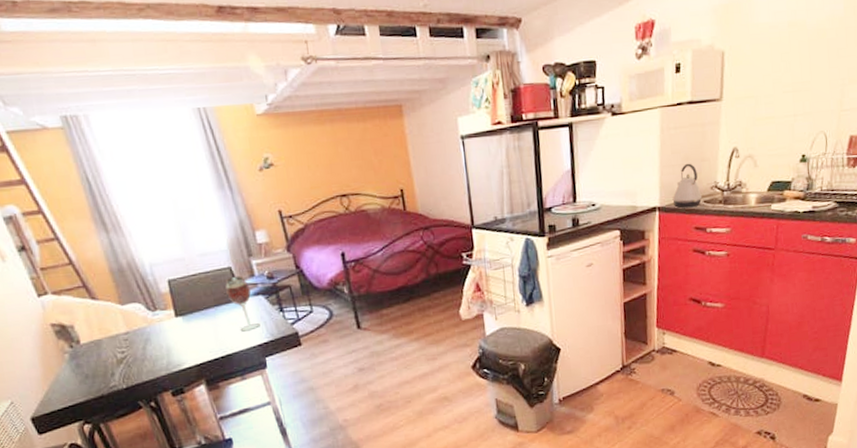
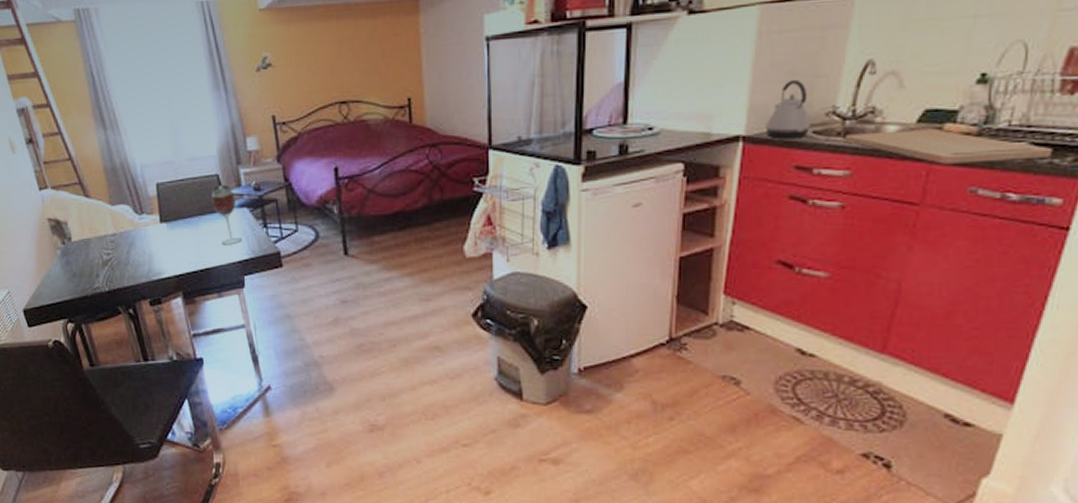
cutting board: none [725,195,847,220] -> present [845,129,1053,164]

